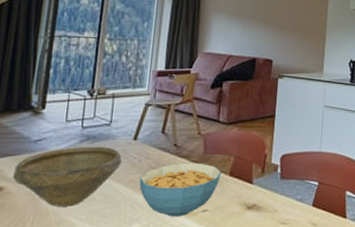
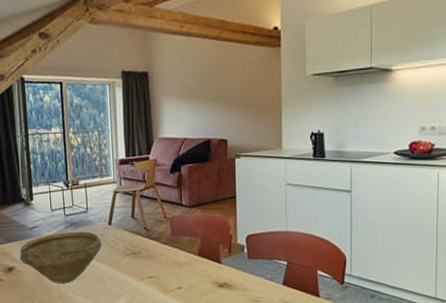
cereal bowl: present [139,162,221,217] -> none [119,244,190,293]

